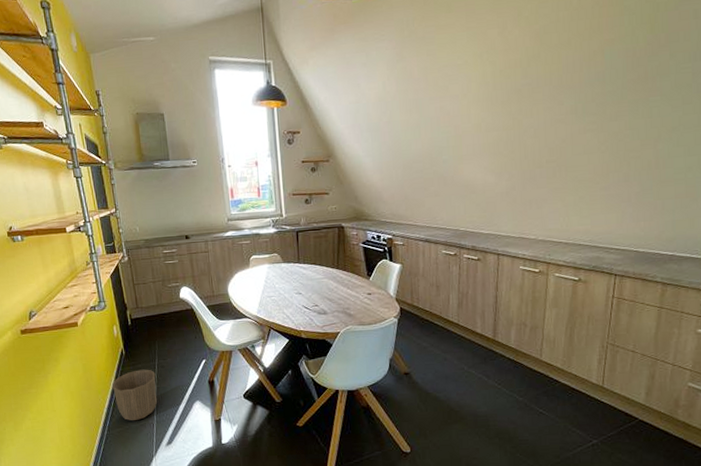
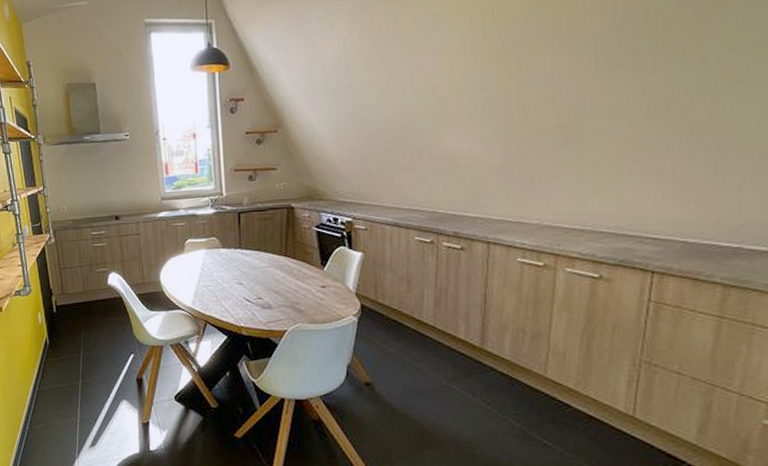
waste basket: present [112,369,158,421] -> none [35,361,82,418]

